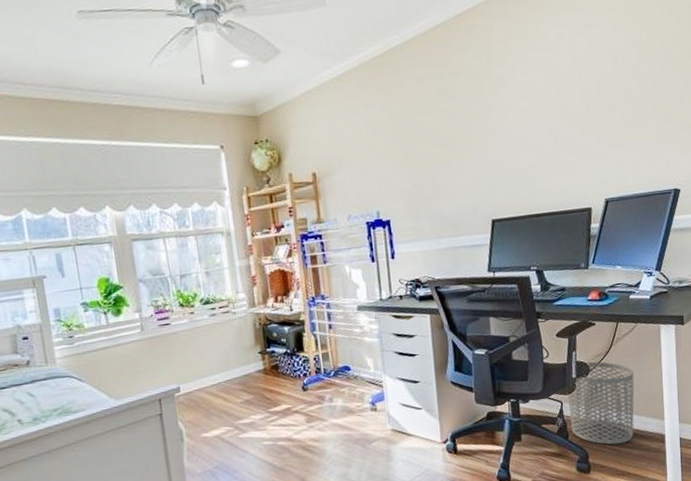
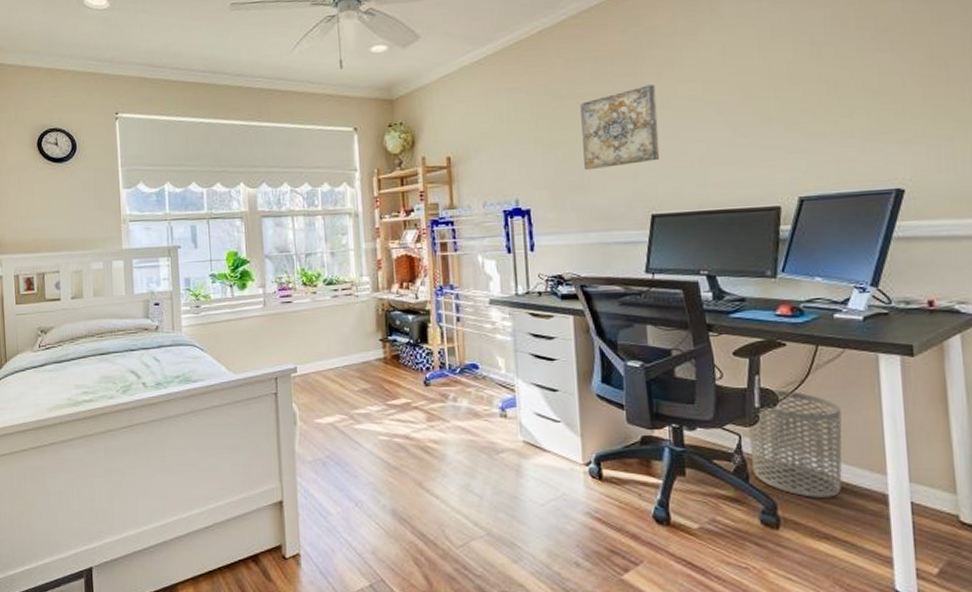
wall art: none [430,100,498,182] -> present [580,84,660,171]

